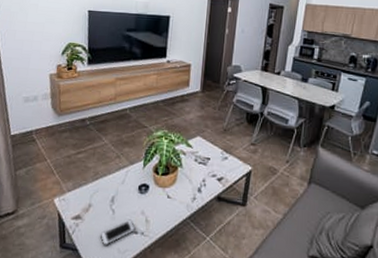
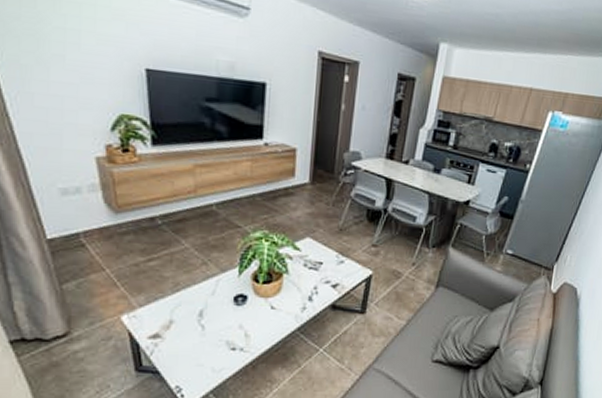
cell phone: present [101,219,136,247] -> none [188,335,233,366]

